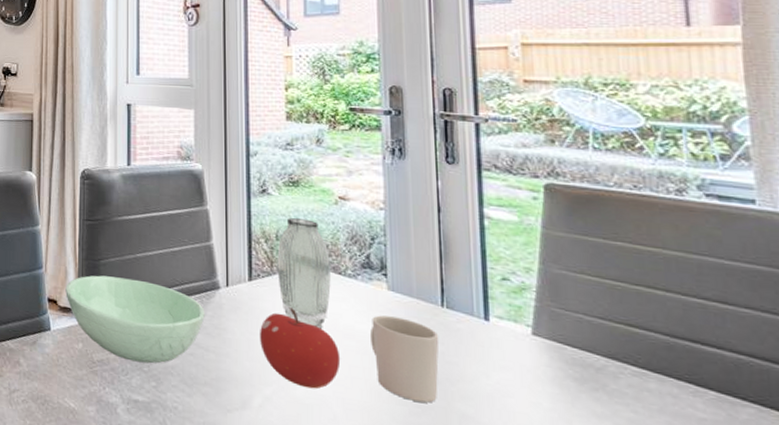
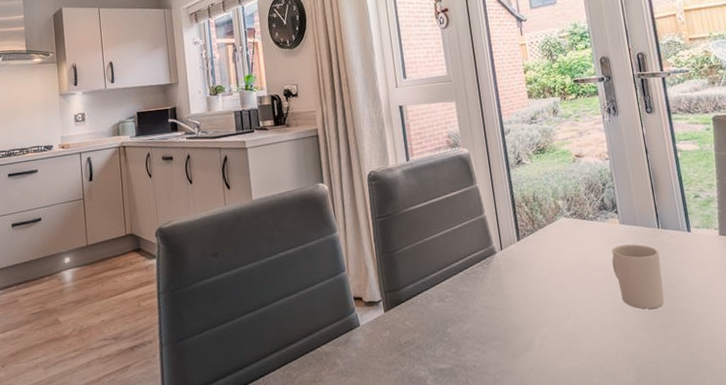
bowl: present [65,275,205,364] -> none [368,261,488,336]
fruit: present [260,307,341,389] -> none [531,256,594,320]
vase: present [277,218,331,329] -> none [536,179,580,268]

